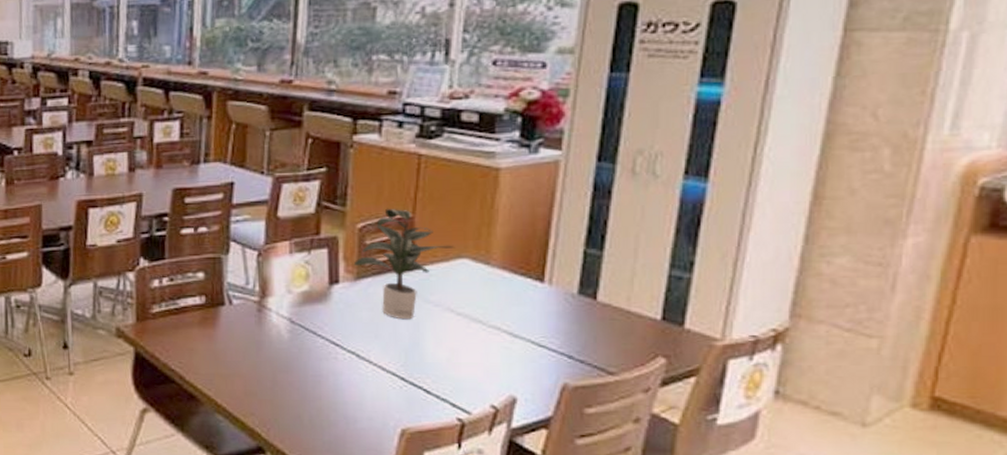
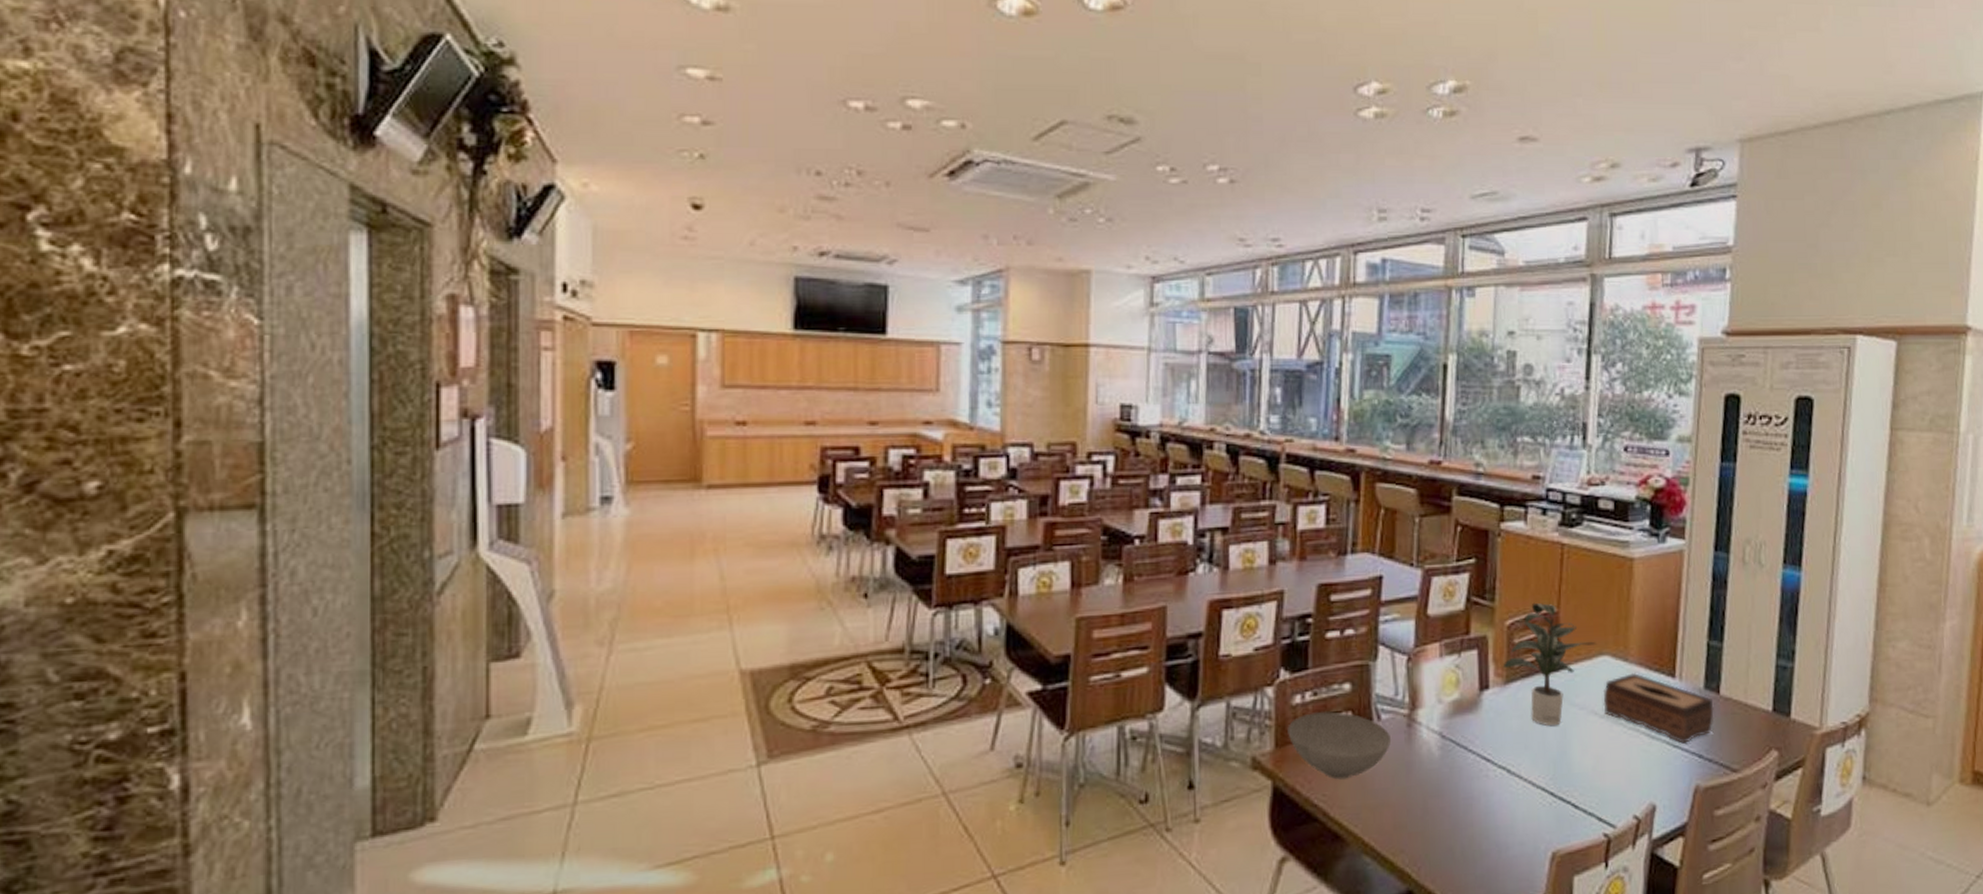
bowl: none [147,295,243,351] -> present [1287,711,1392,780]
tissue box: none [460,276,589,345] -> present [1603,673,1714,745]

